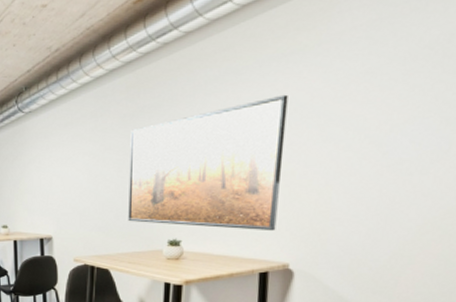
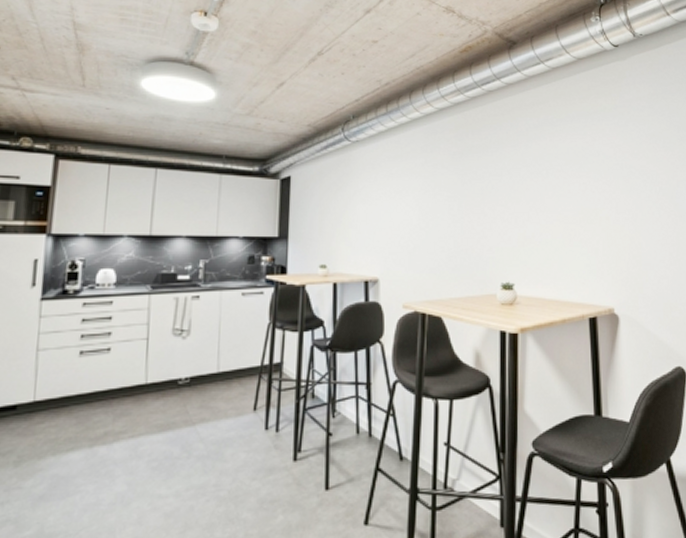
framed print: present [128,94,288,231] -> none [460,147,599,275]

